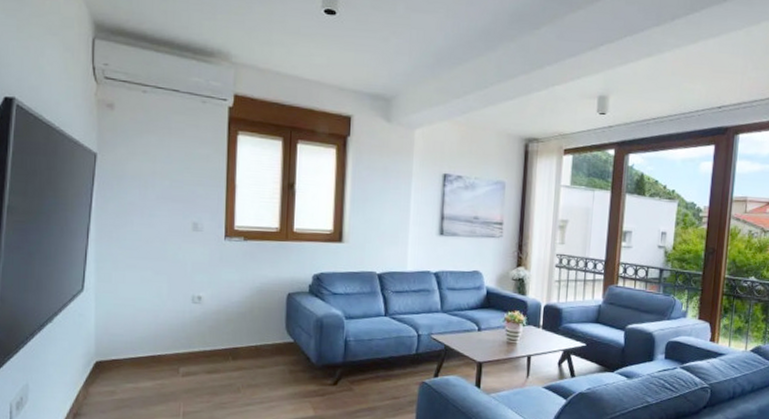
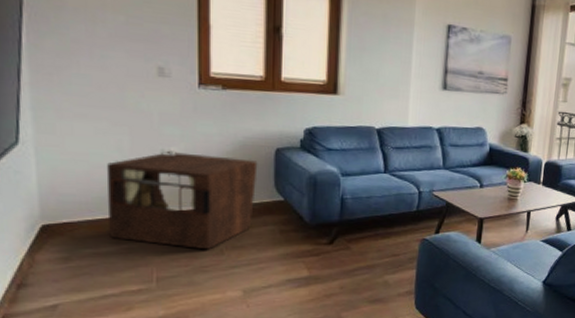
storage cabinet: none [147,297,272,388] -> present [106,152,258,250]

